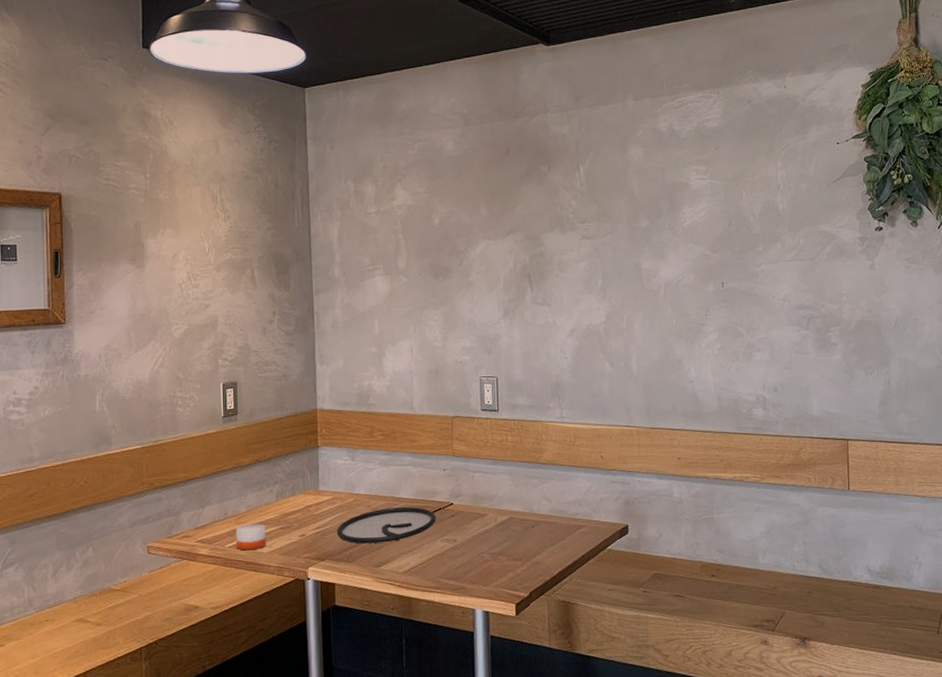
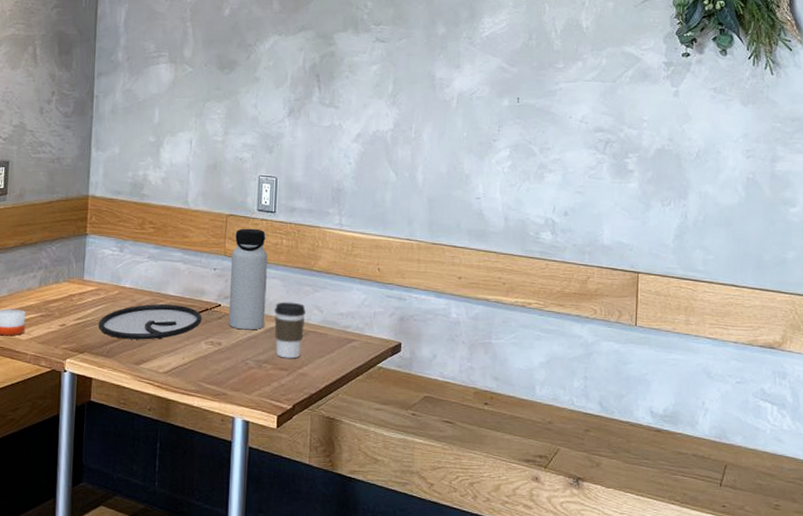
water bottle: none [459,428,497,525] -> present [228,228,268,330]
coffee cup: none [504,495,535,549] -> present [274,302,306,359]

